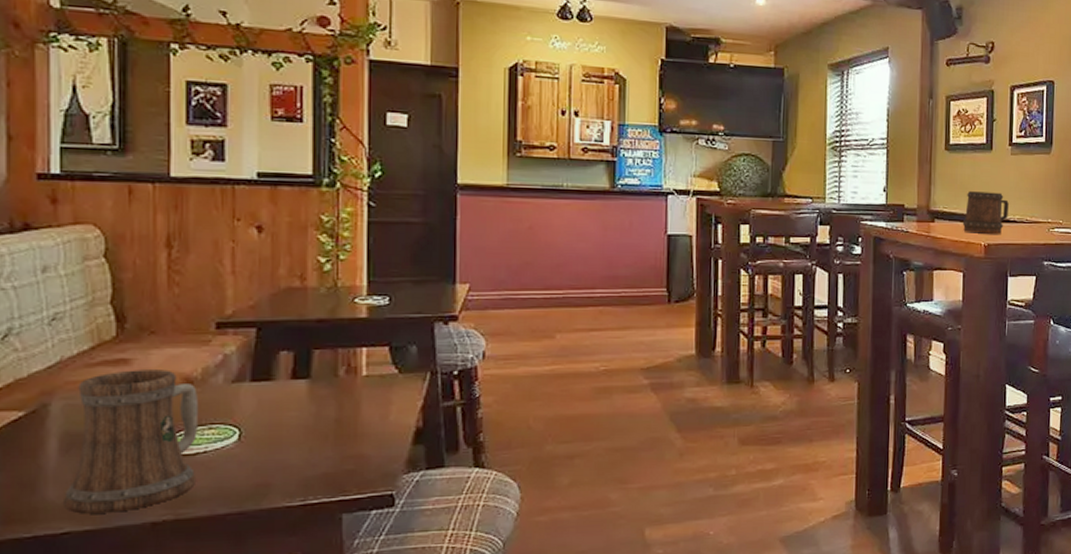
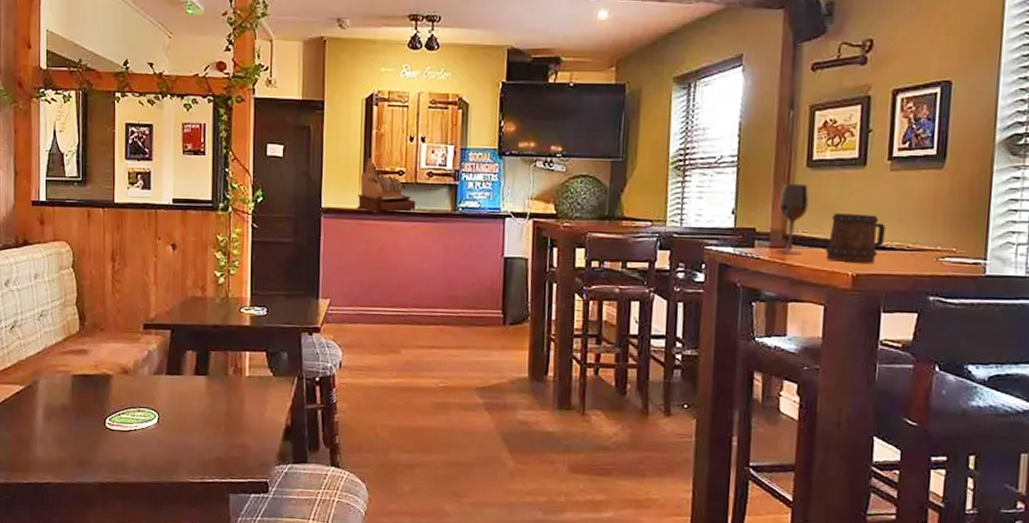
beer mug: present [64,369,199,514] -> none [46,359,132,472]
cash register: none [500,130,570,192] -> present [357,157,416,215]
wine glass: none [921,164,948,228] -> present [775,183,809,255]

